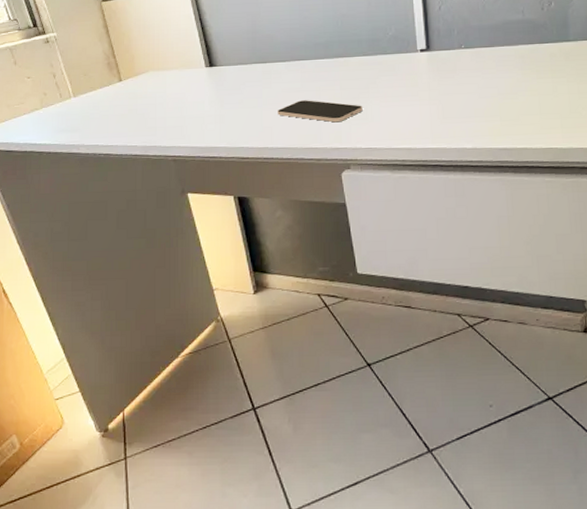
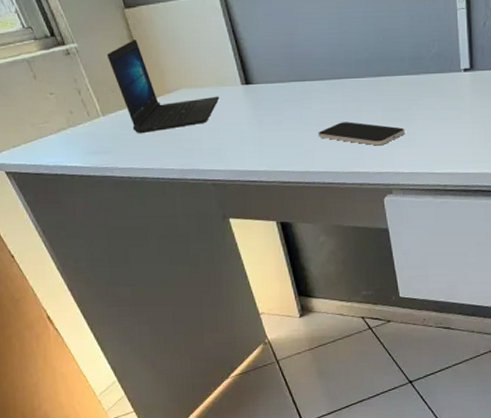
laptop: none [82,28,184,113] -> present [106,40,220,134]

